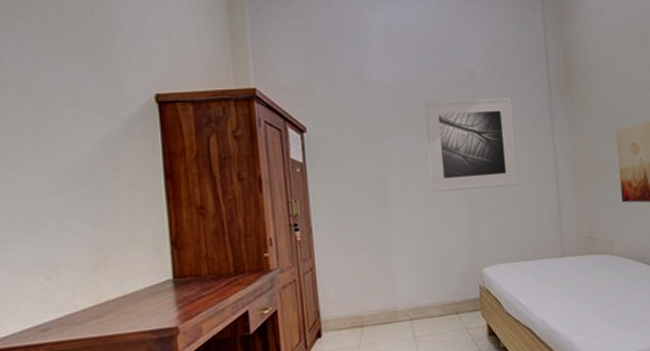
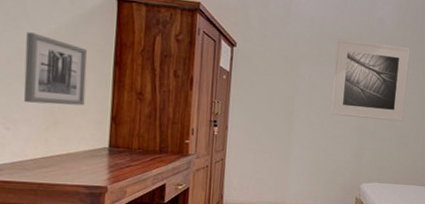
wall art: none [56,158,137,242] -> present [23,32,87,106]

